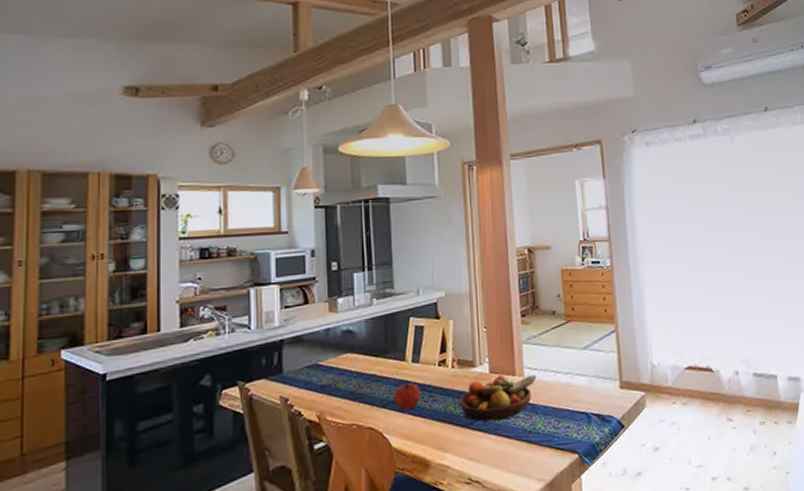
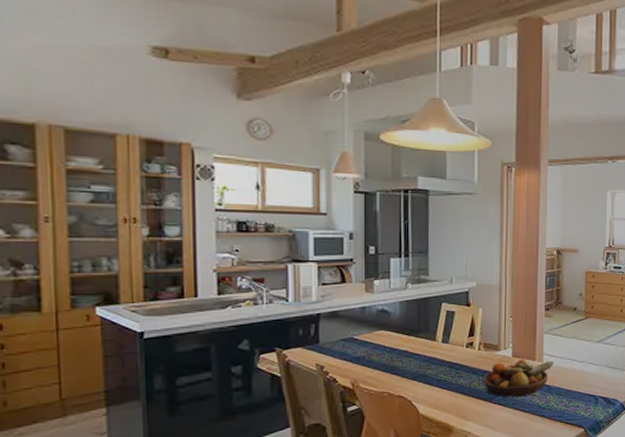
apple: present [393,382,420,411] -> none [423,359,448,384]

